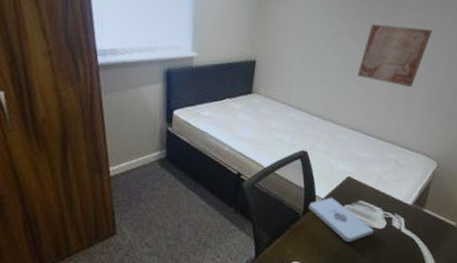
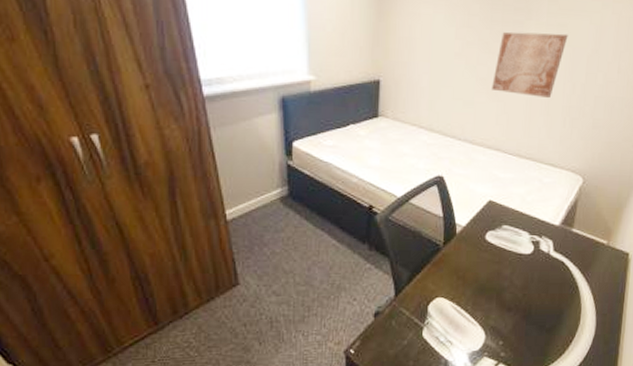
notepad: present [308,197,374,242] -> none [449,224,521,271]

